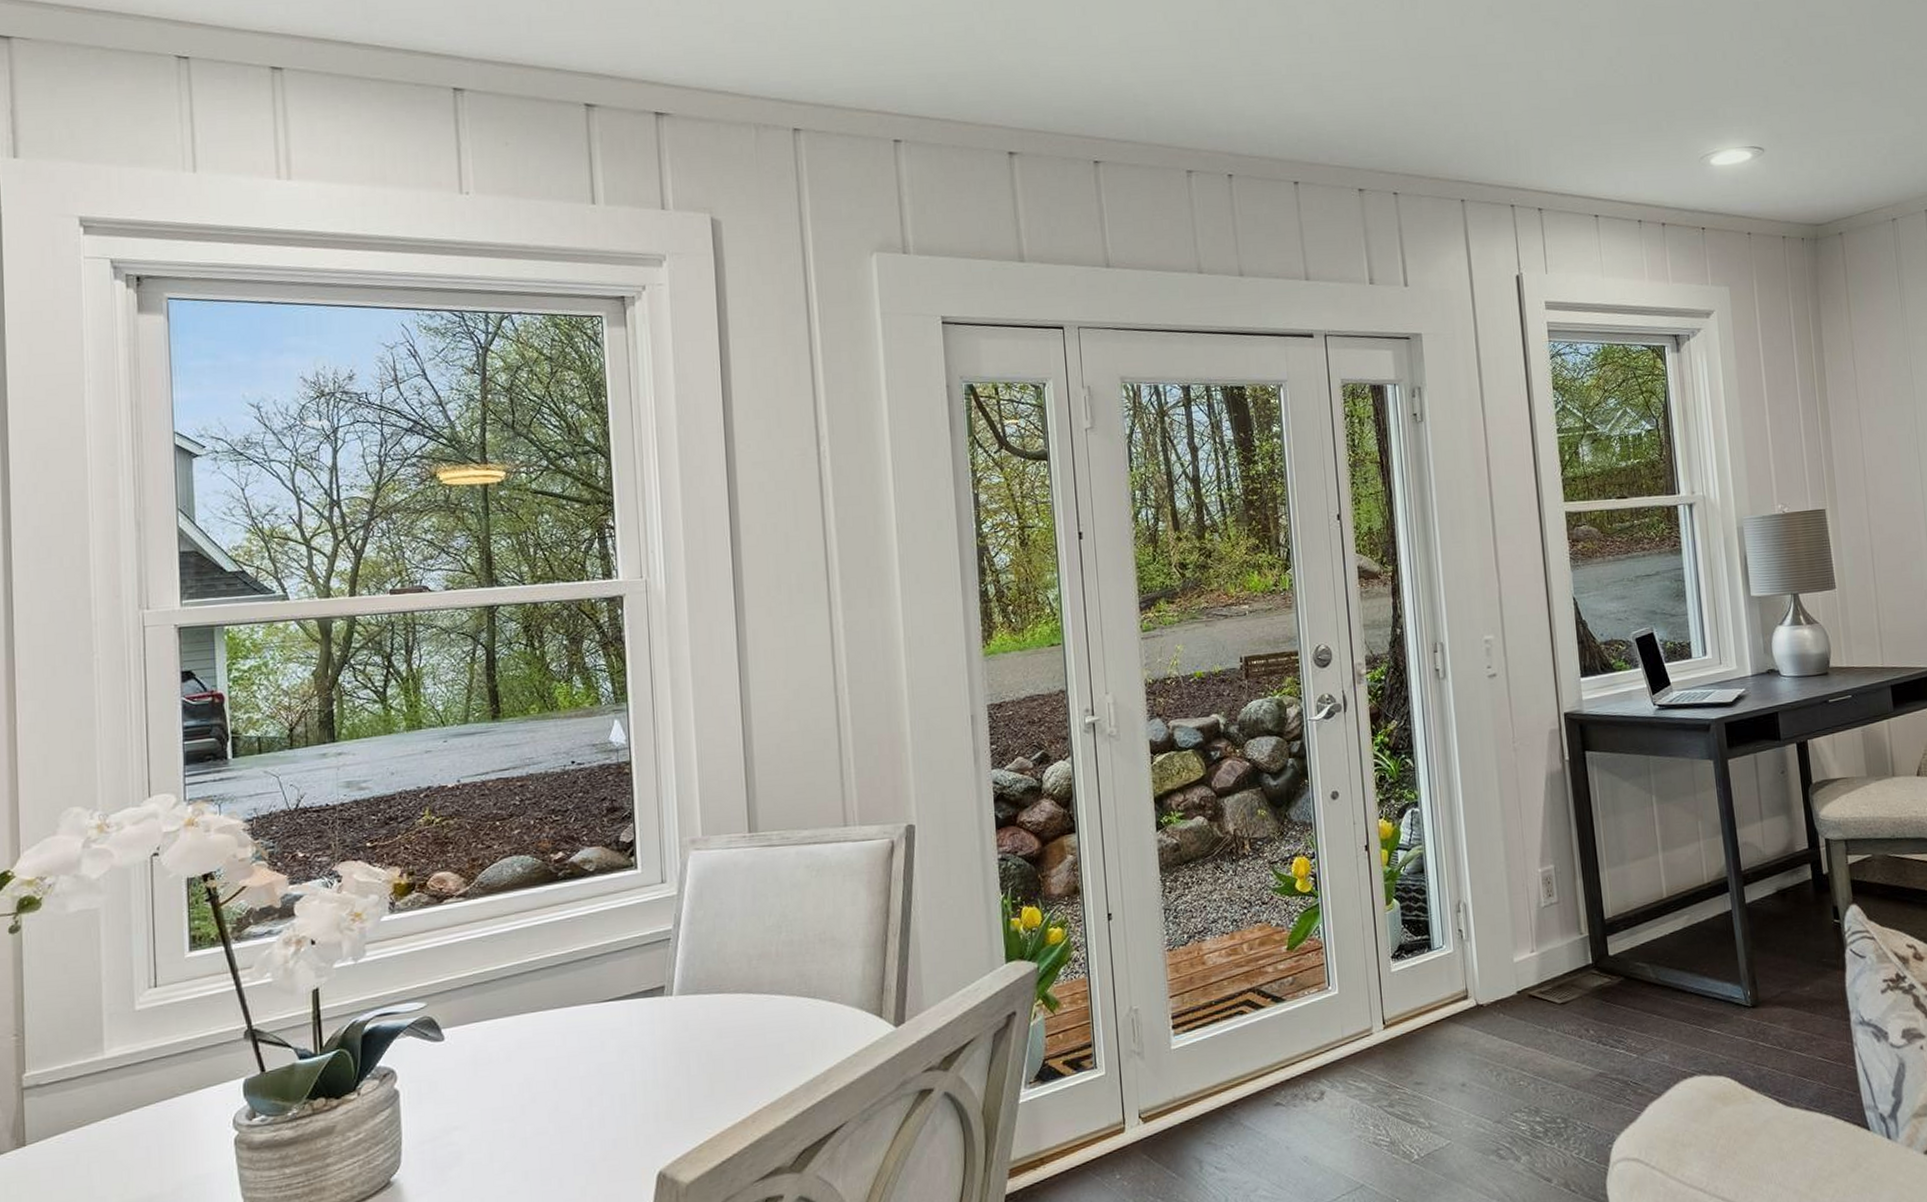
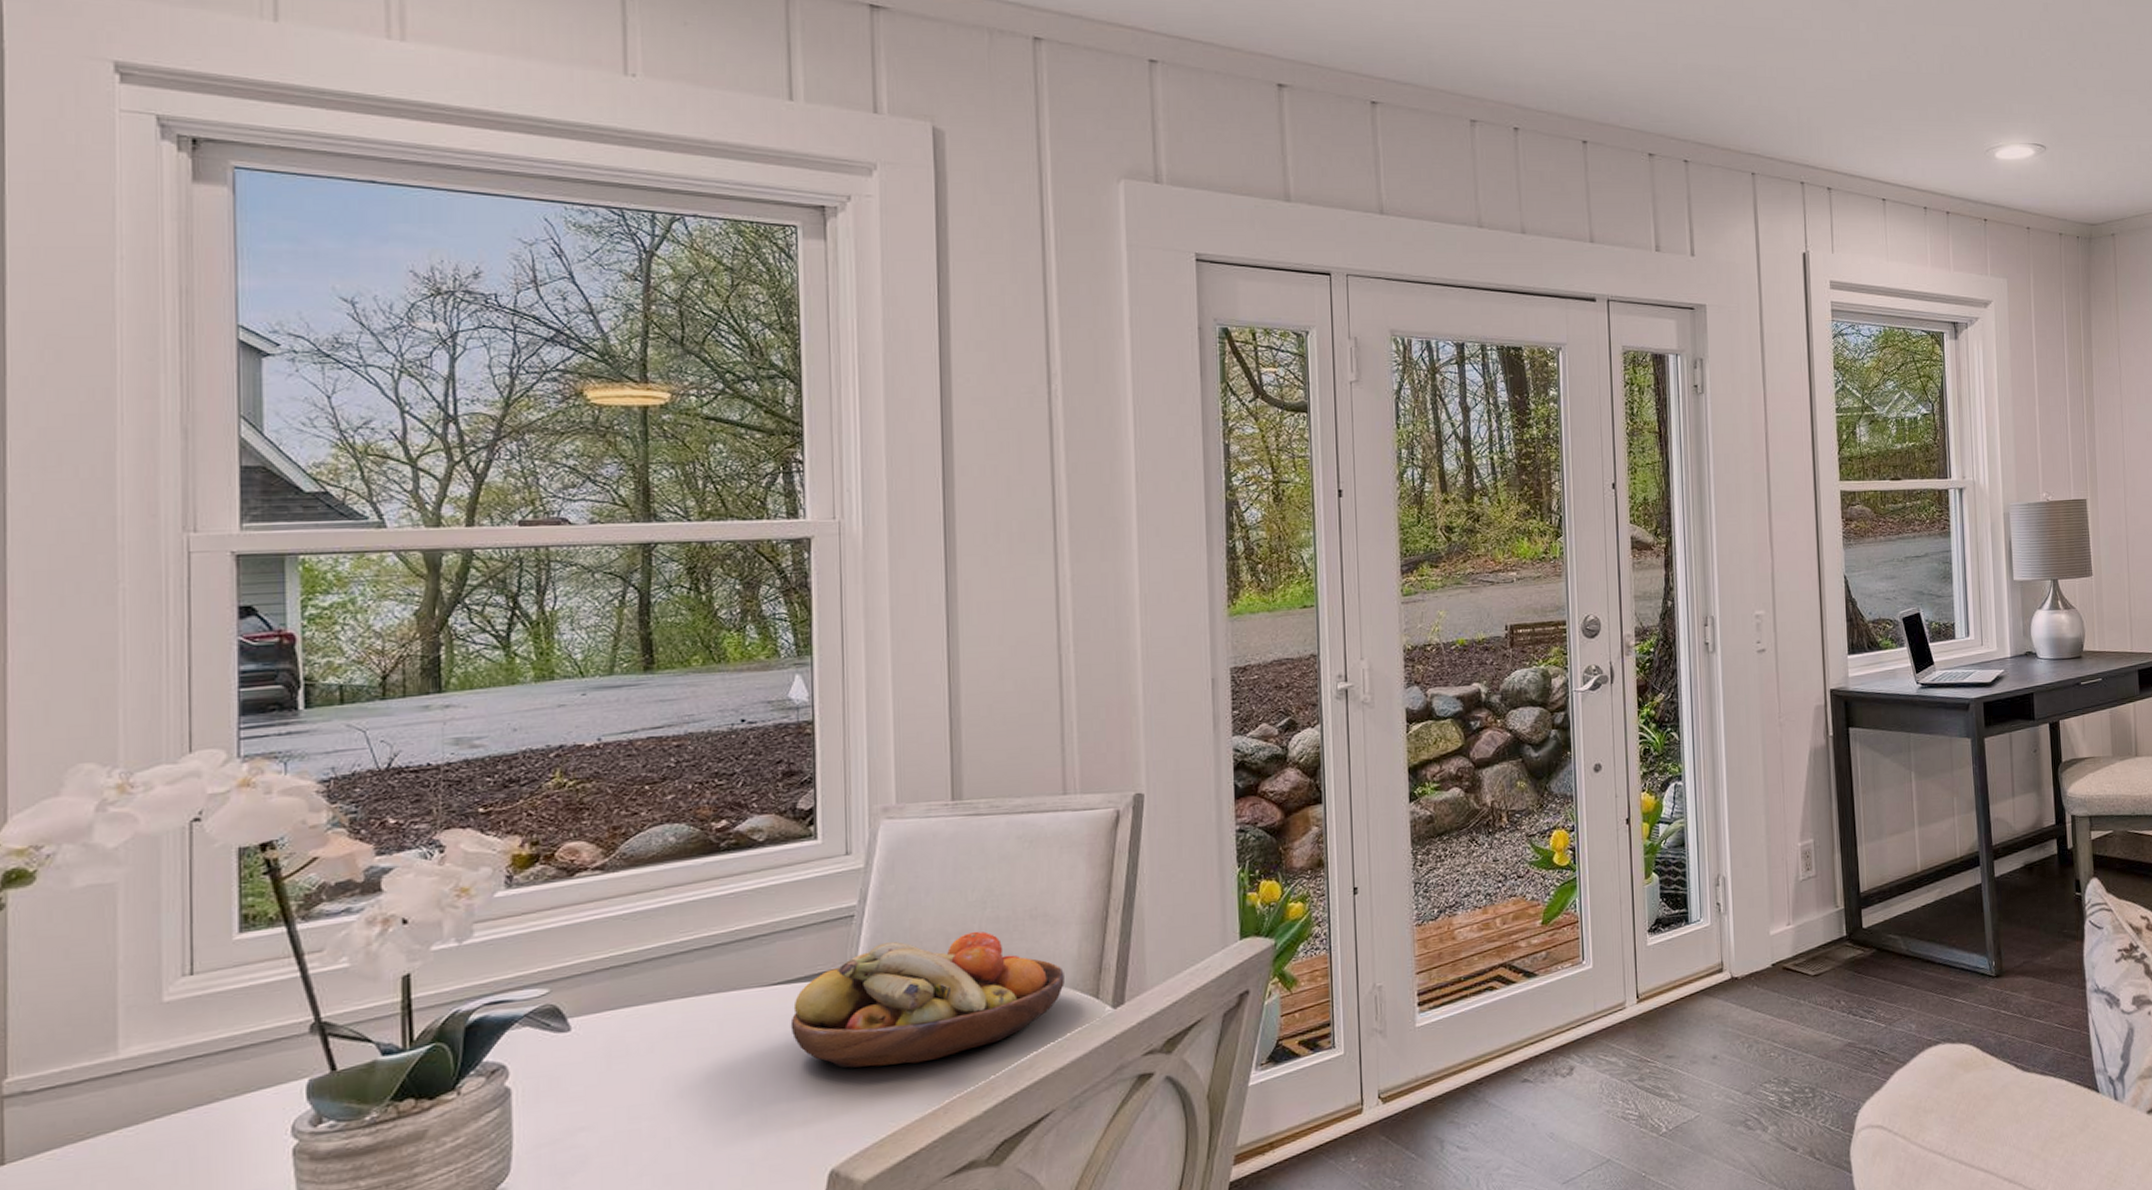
fruit bowl: none [621,953,852,1079] -> present [790,931,1064,1069]

